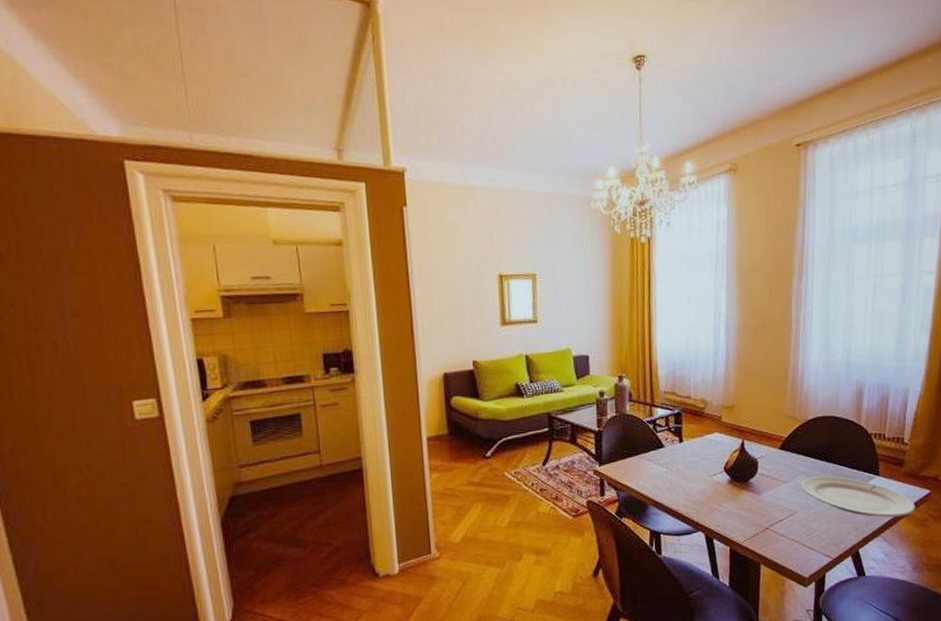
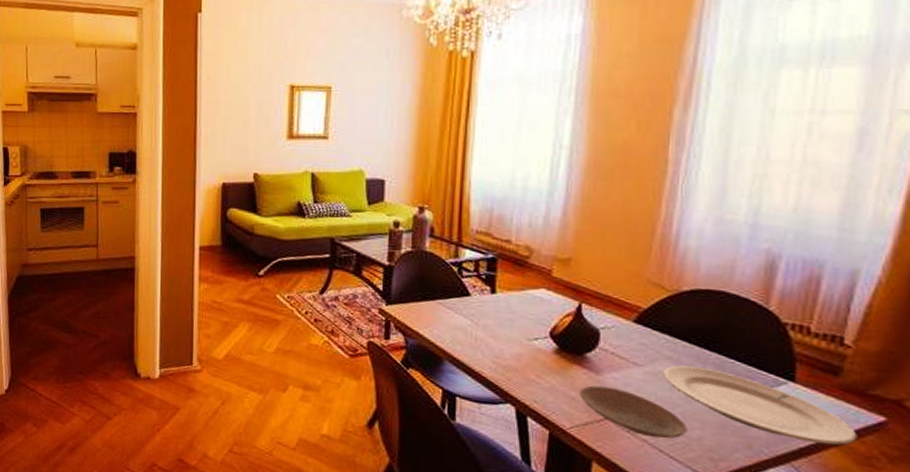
plate: none [748,503,819,536] -> present [579,385,688,439]

